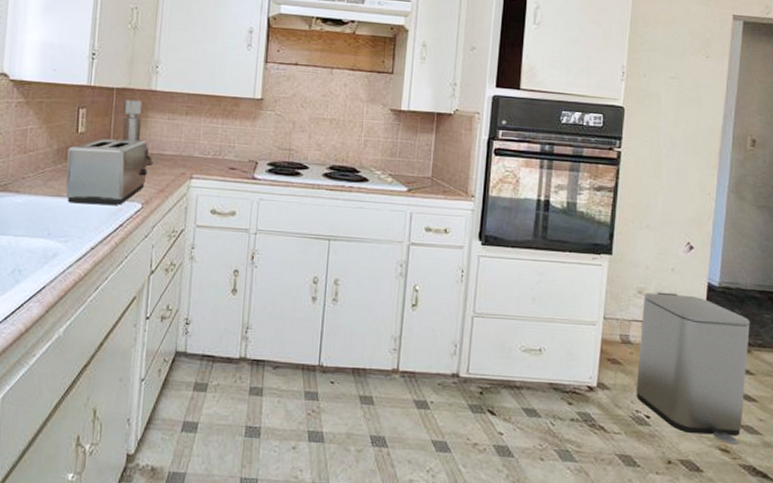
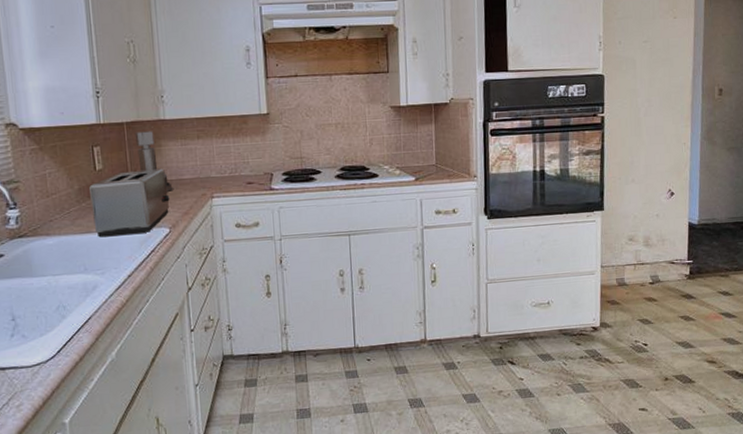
pedal bin: present [635,292,750,446] -> none [633,235,727,357]

